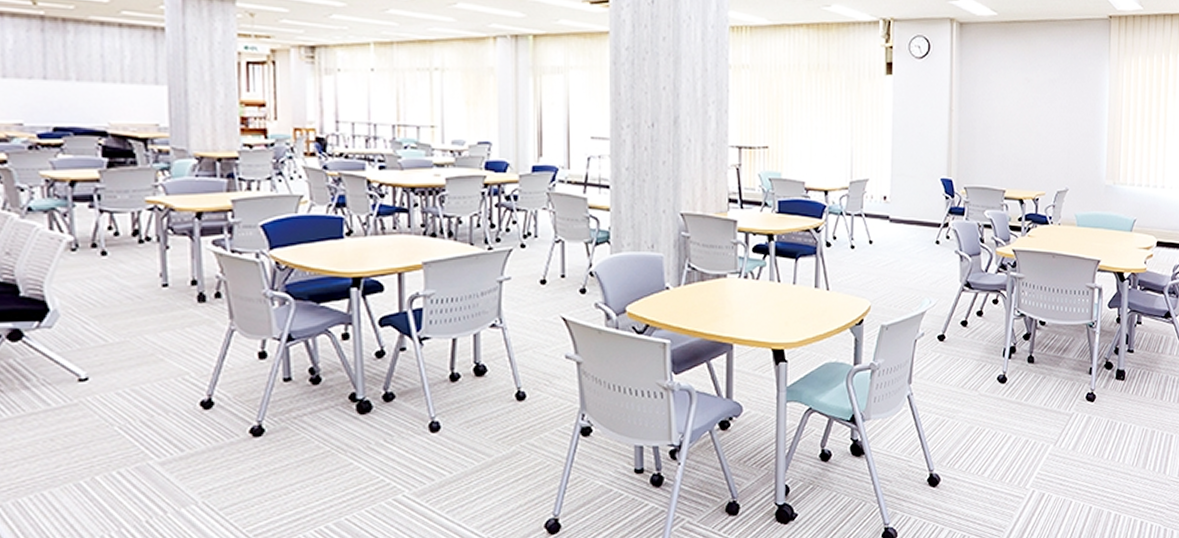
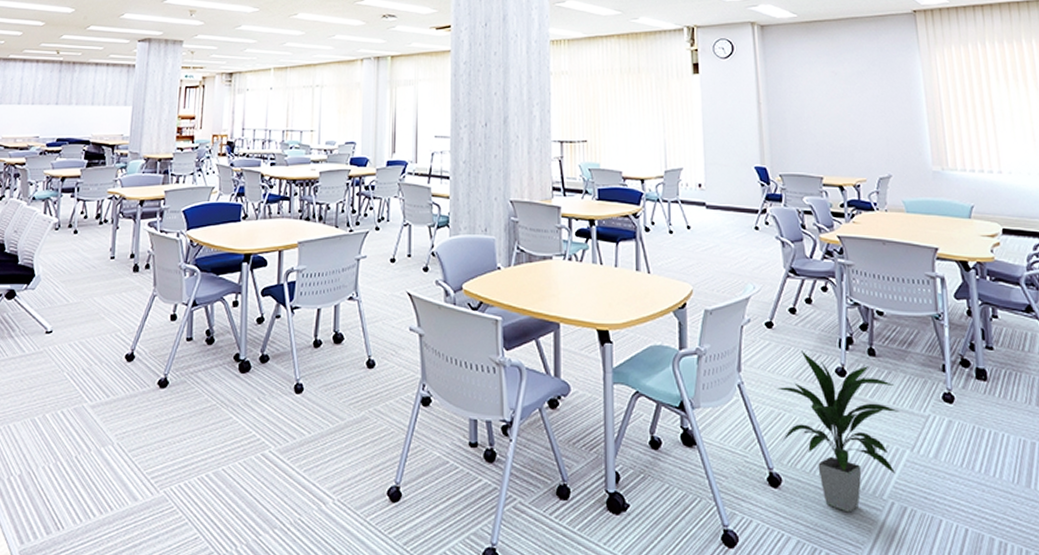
indoor plant: none [942,361,1049,503] -> present [776,351,900,513]

